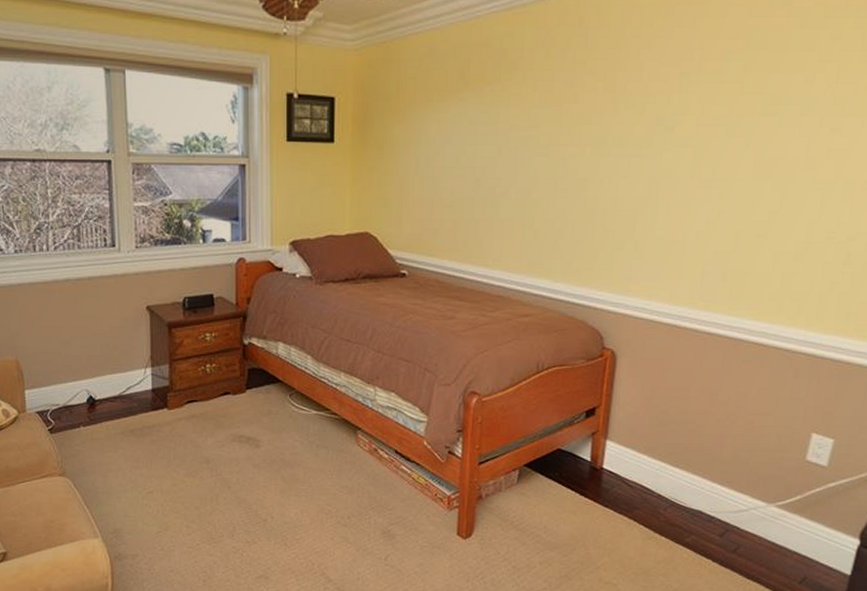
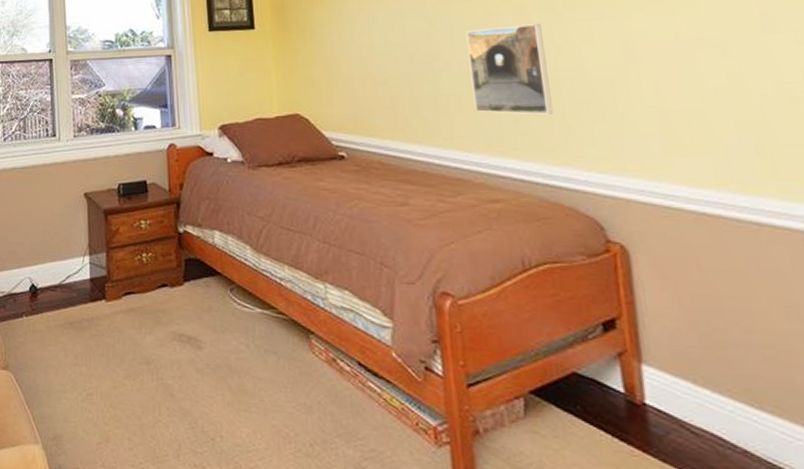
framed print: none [523,157,591,241] -> present [465,24,553,115]

